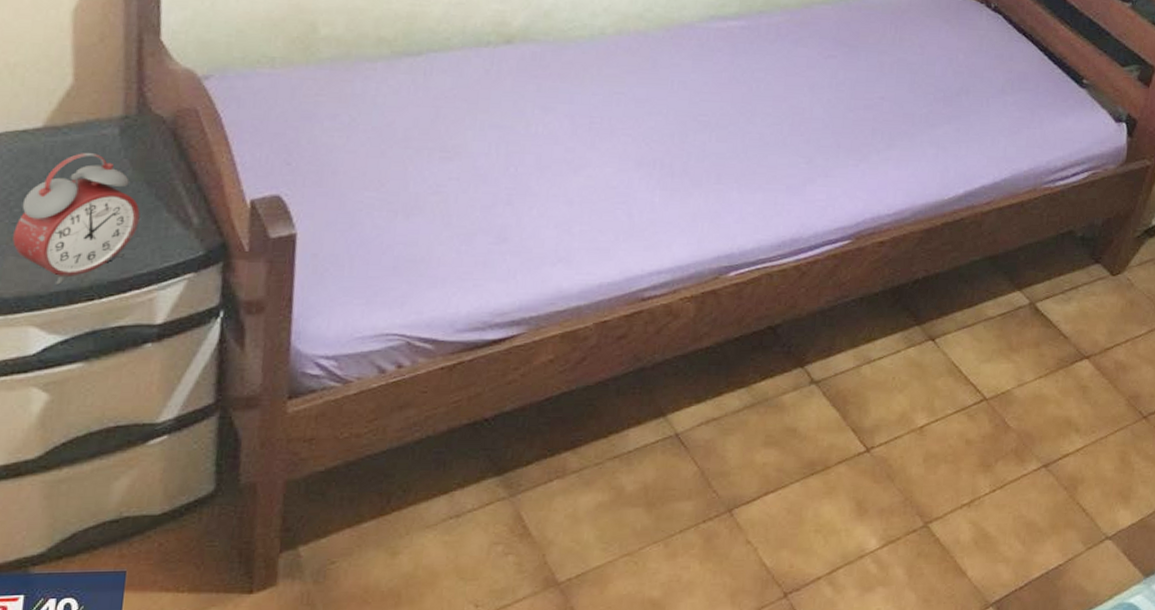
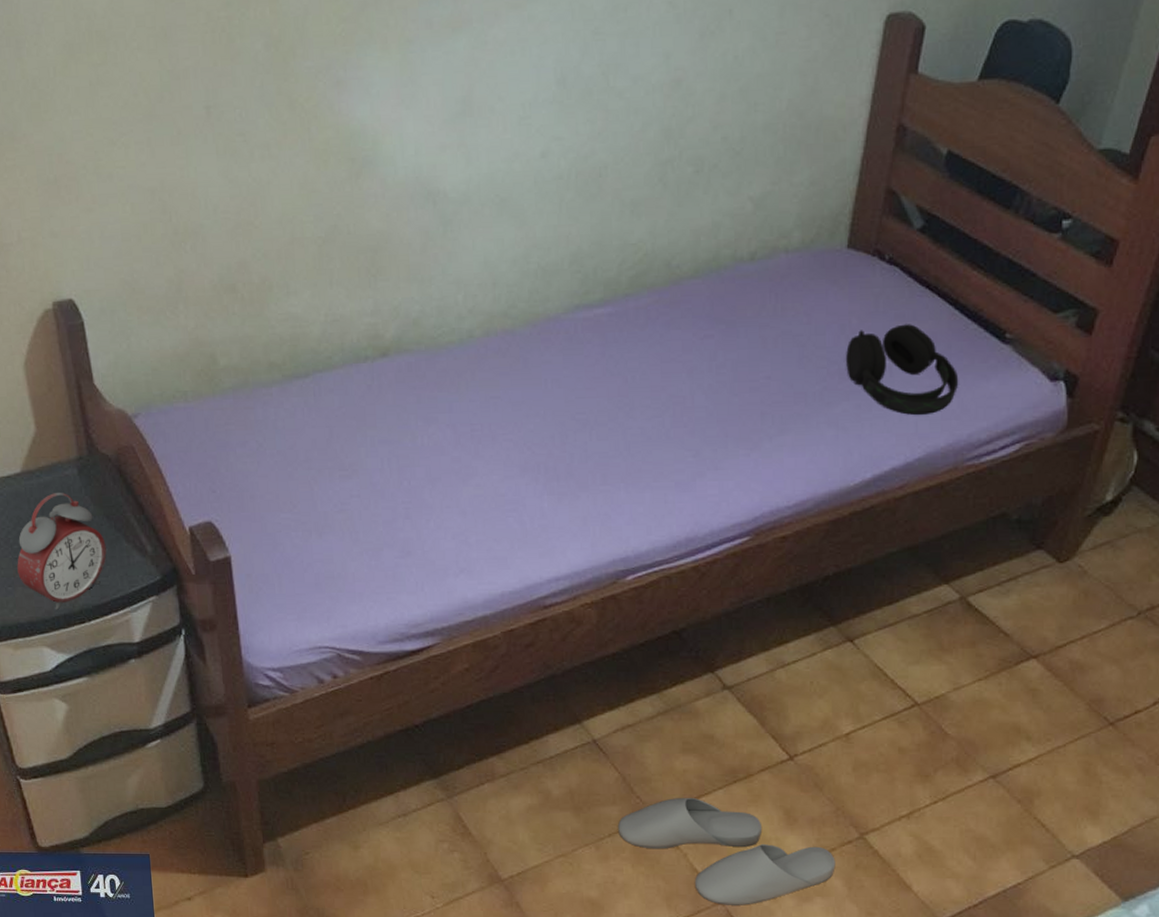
slippers: none [690,490,900,599] -> present [618,797,836,905]
headphones: none [951,63,1043,143] -> present [846,324,959,416]

